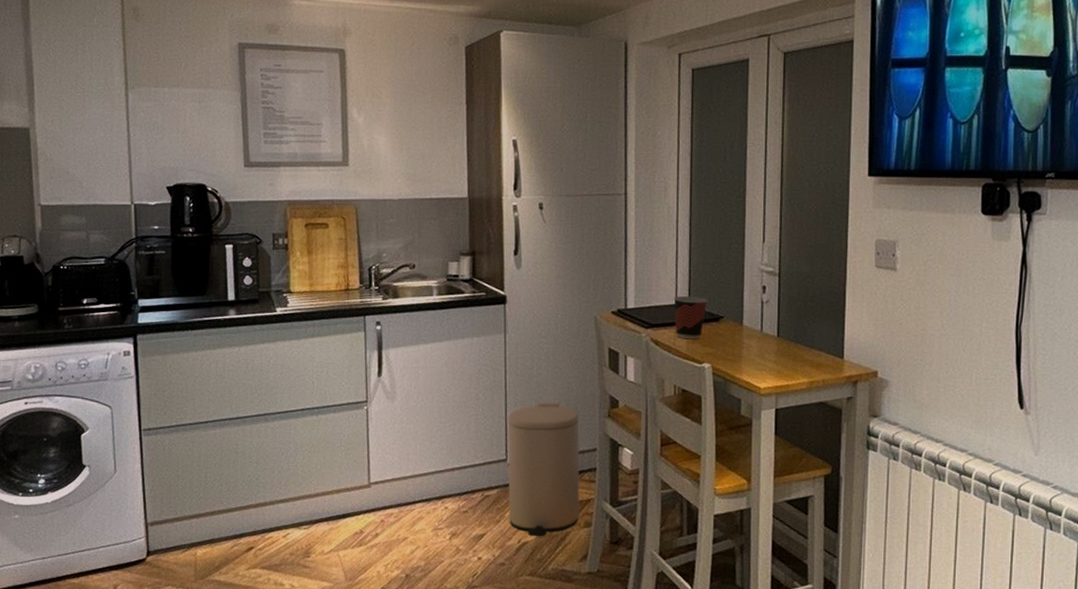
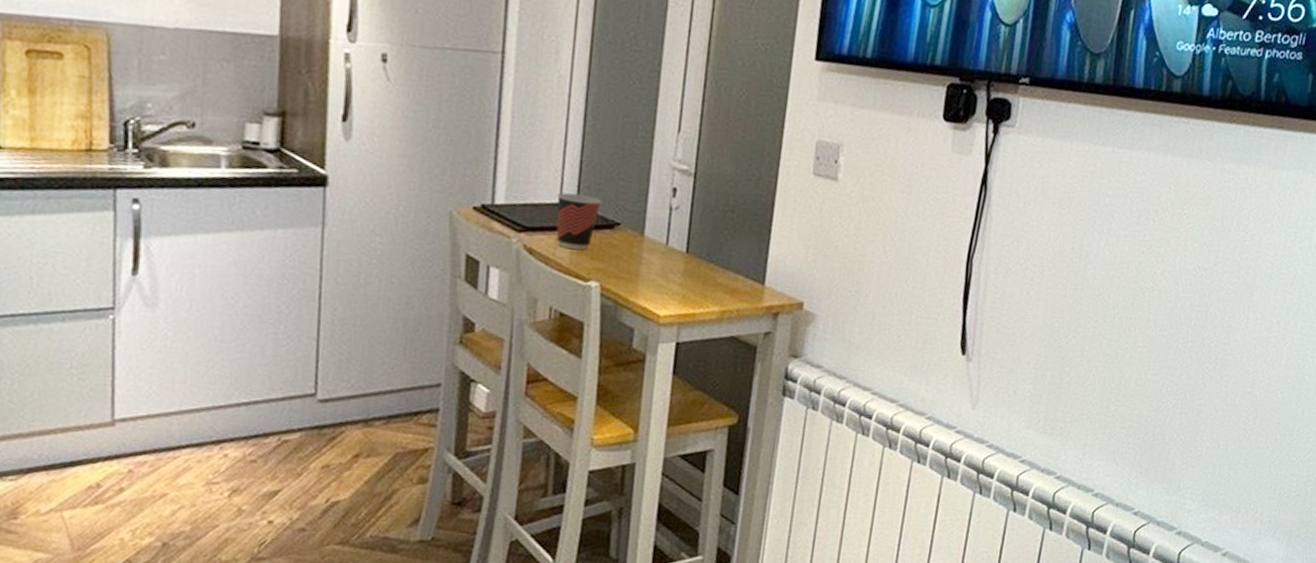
pedal bin: present [507,402,580,537] -> none [314,320,420,496]

